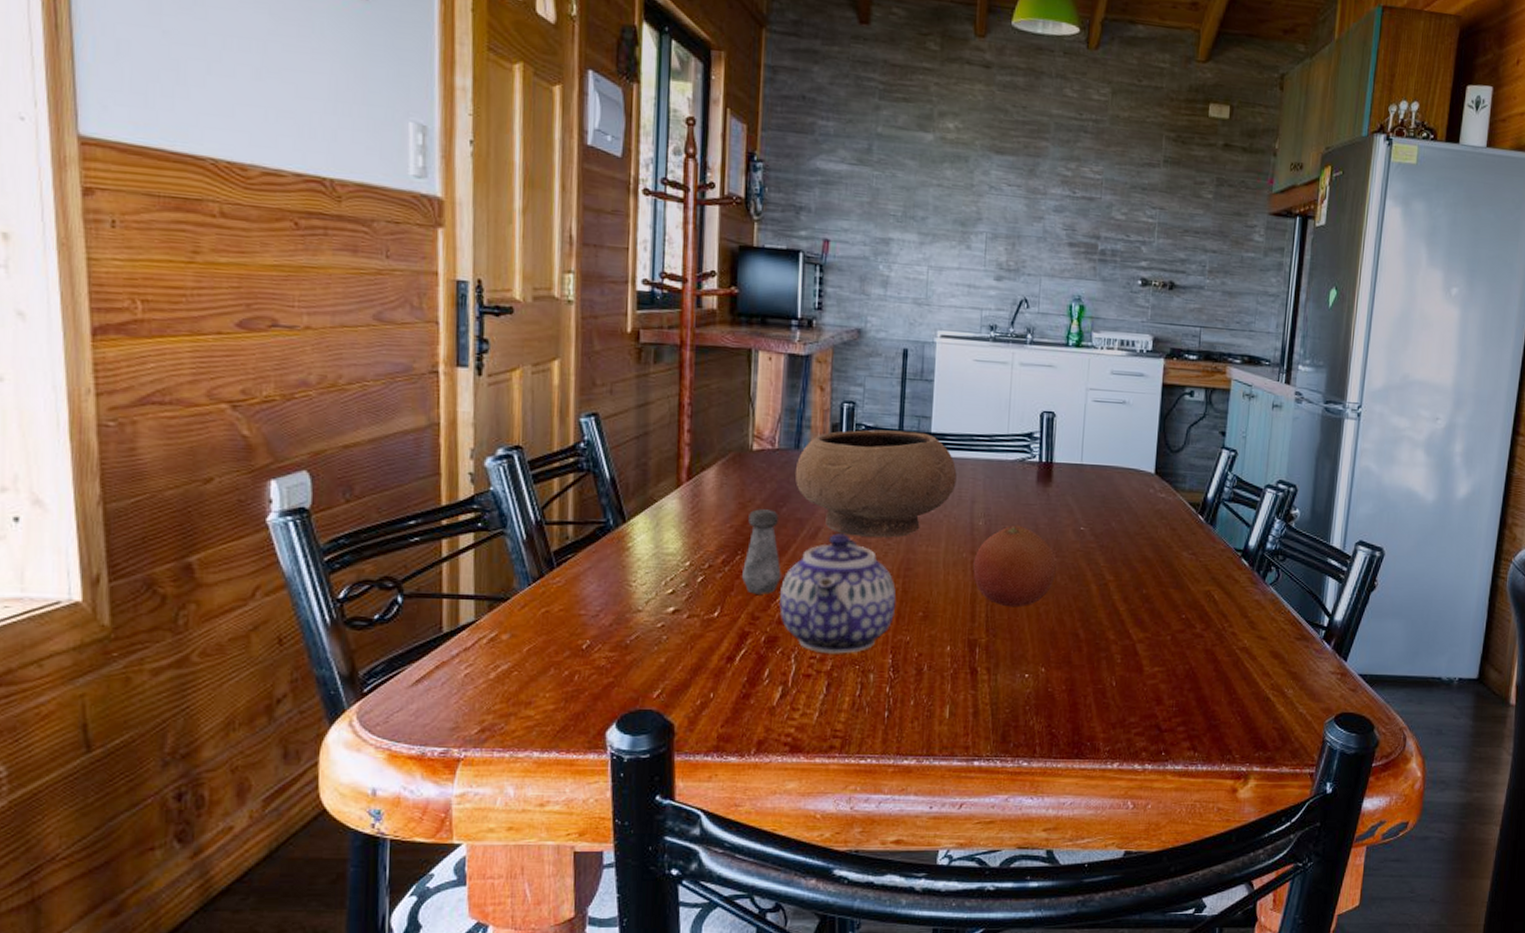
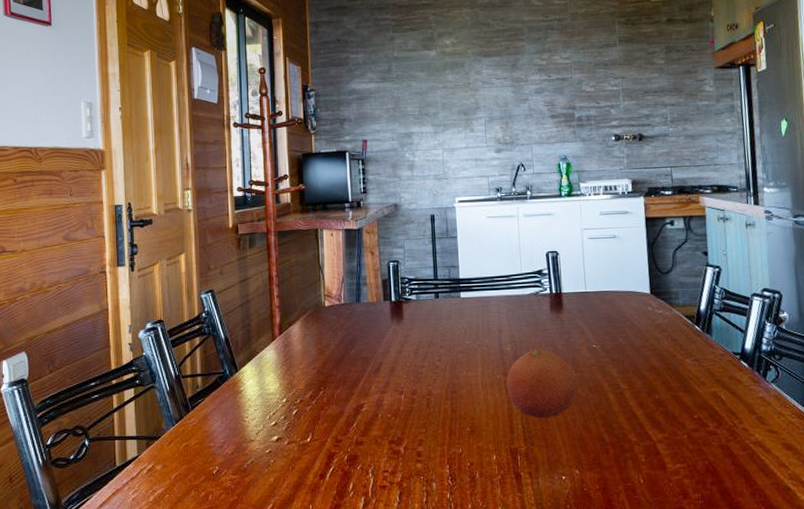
salt shaker: present [742,509,781,595] -> none [326,352,355,421]
teapot: present [779,533,897,654] -> none [356,367,448,468]
bowl: present [794,429,957,538] -> none [358,279,485,368]

